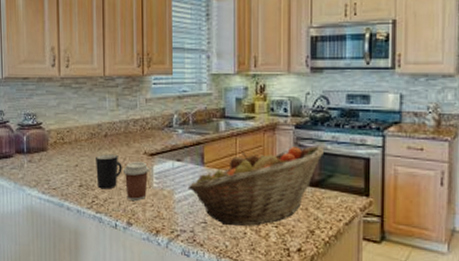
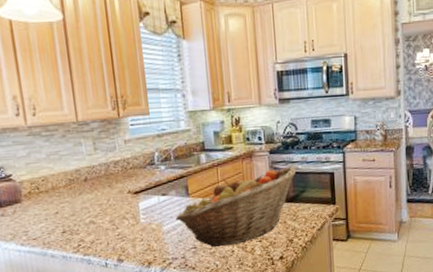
mug: present [95,154,122,190] -> none [76,197,107,232]
coffee cup: present [122,162,150,201] -> none [107,200,136,238]

